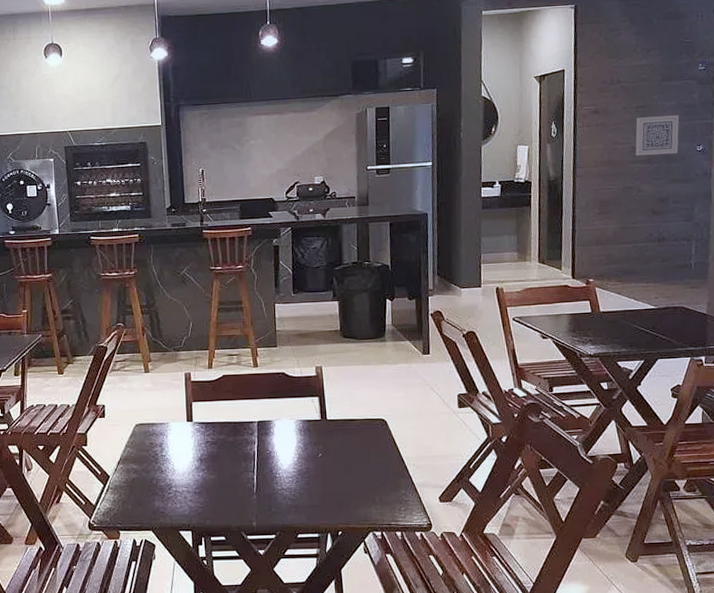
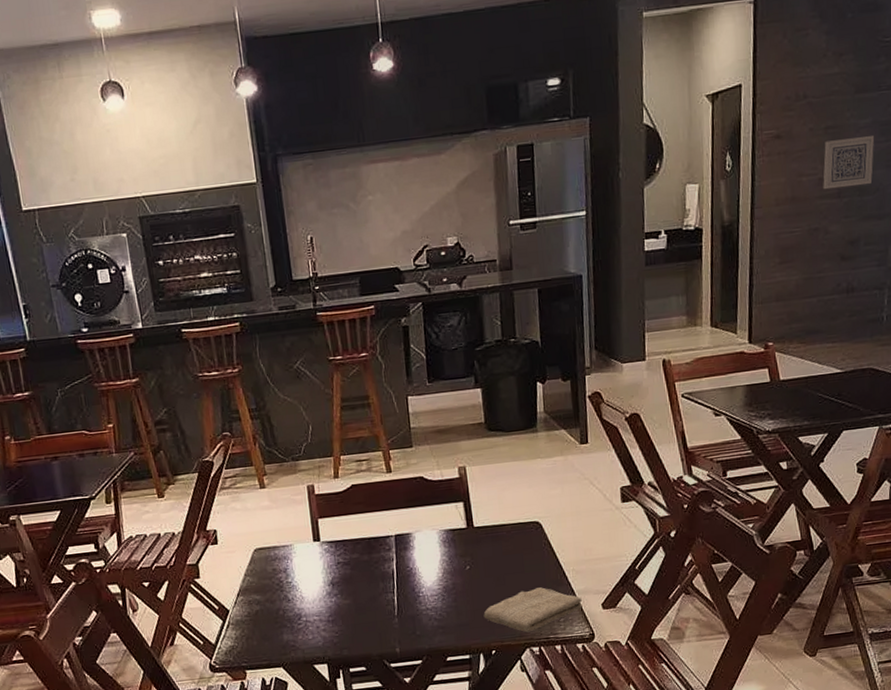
washcloth: none [332,478,421,518] -> present [483,587,582,633]

